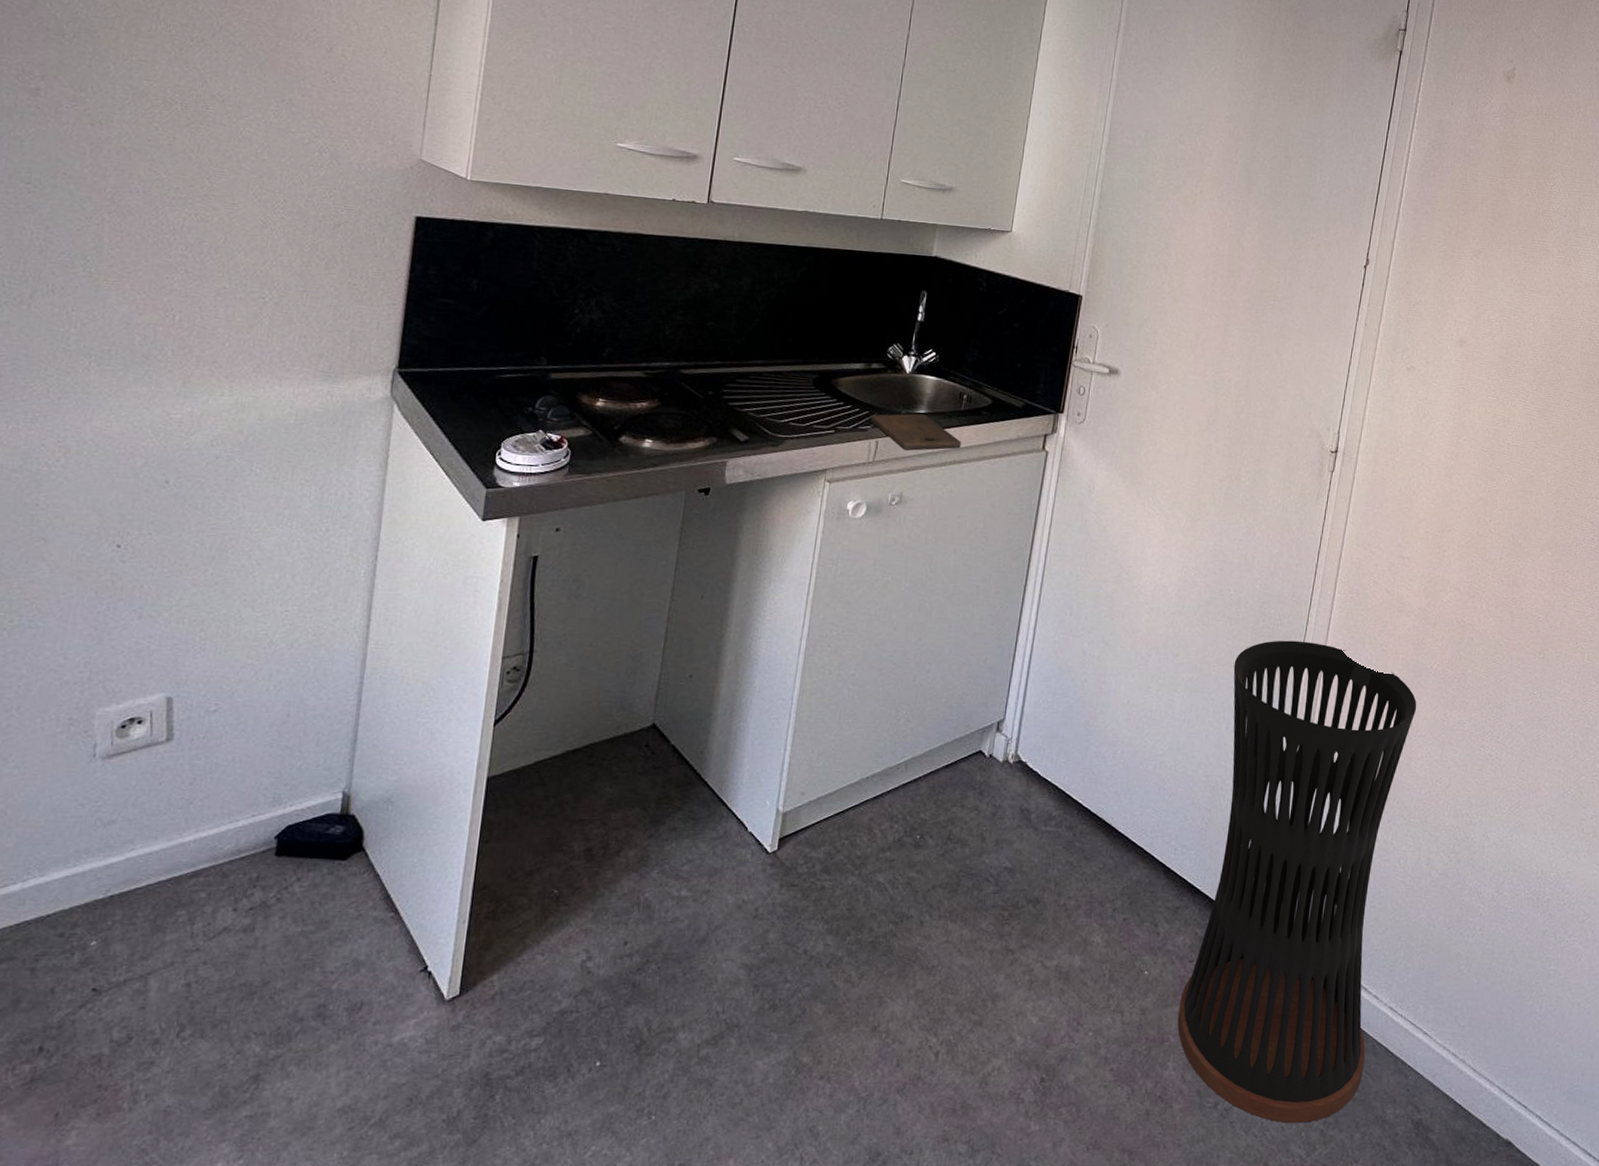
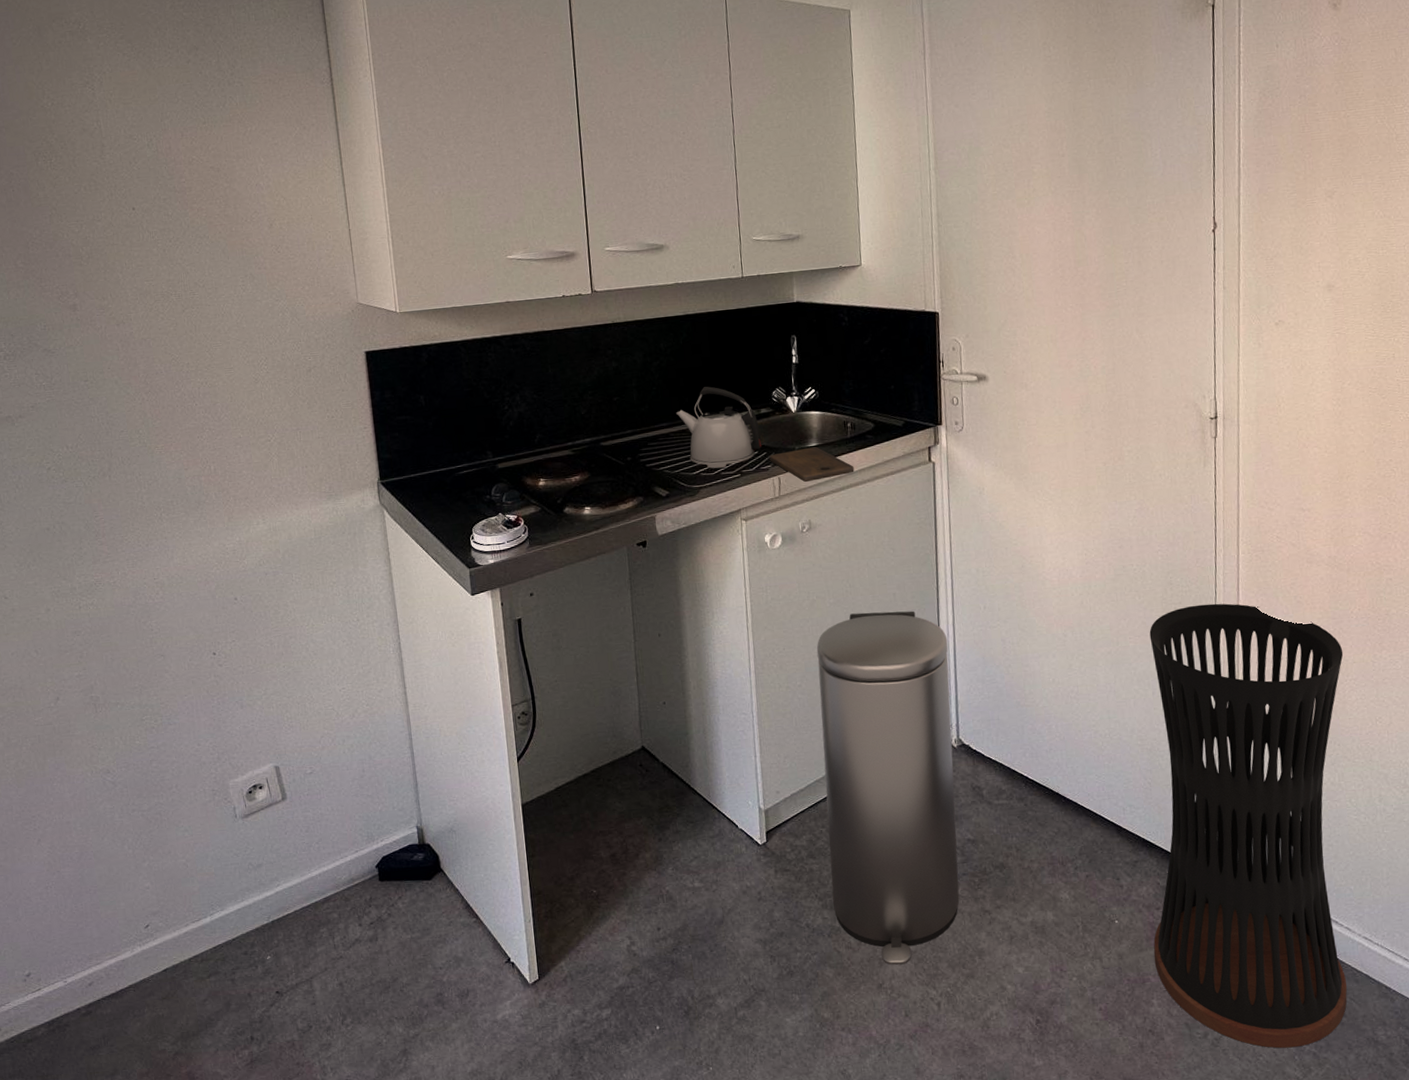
kettle: none [775,328,867,420] -> present [676,386,762,469]
pedal bin: none [839,601,1026,1005] -> present [816,611,960,965]

